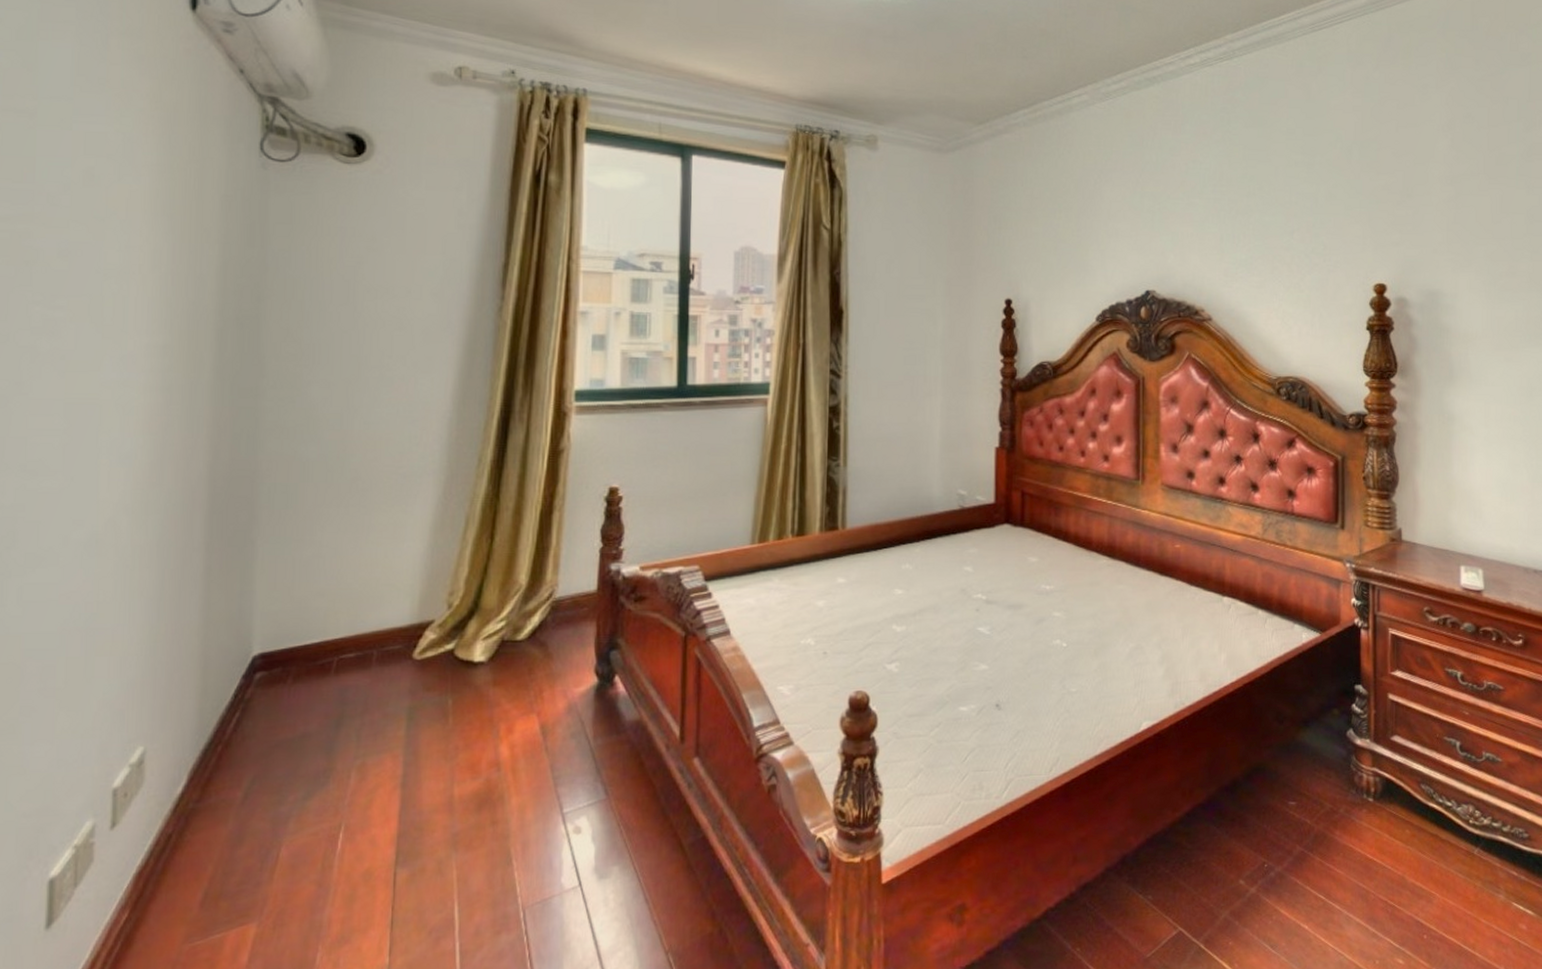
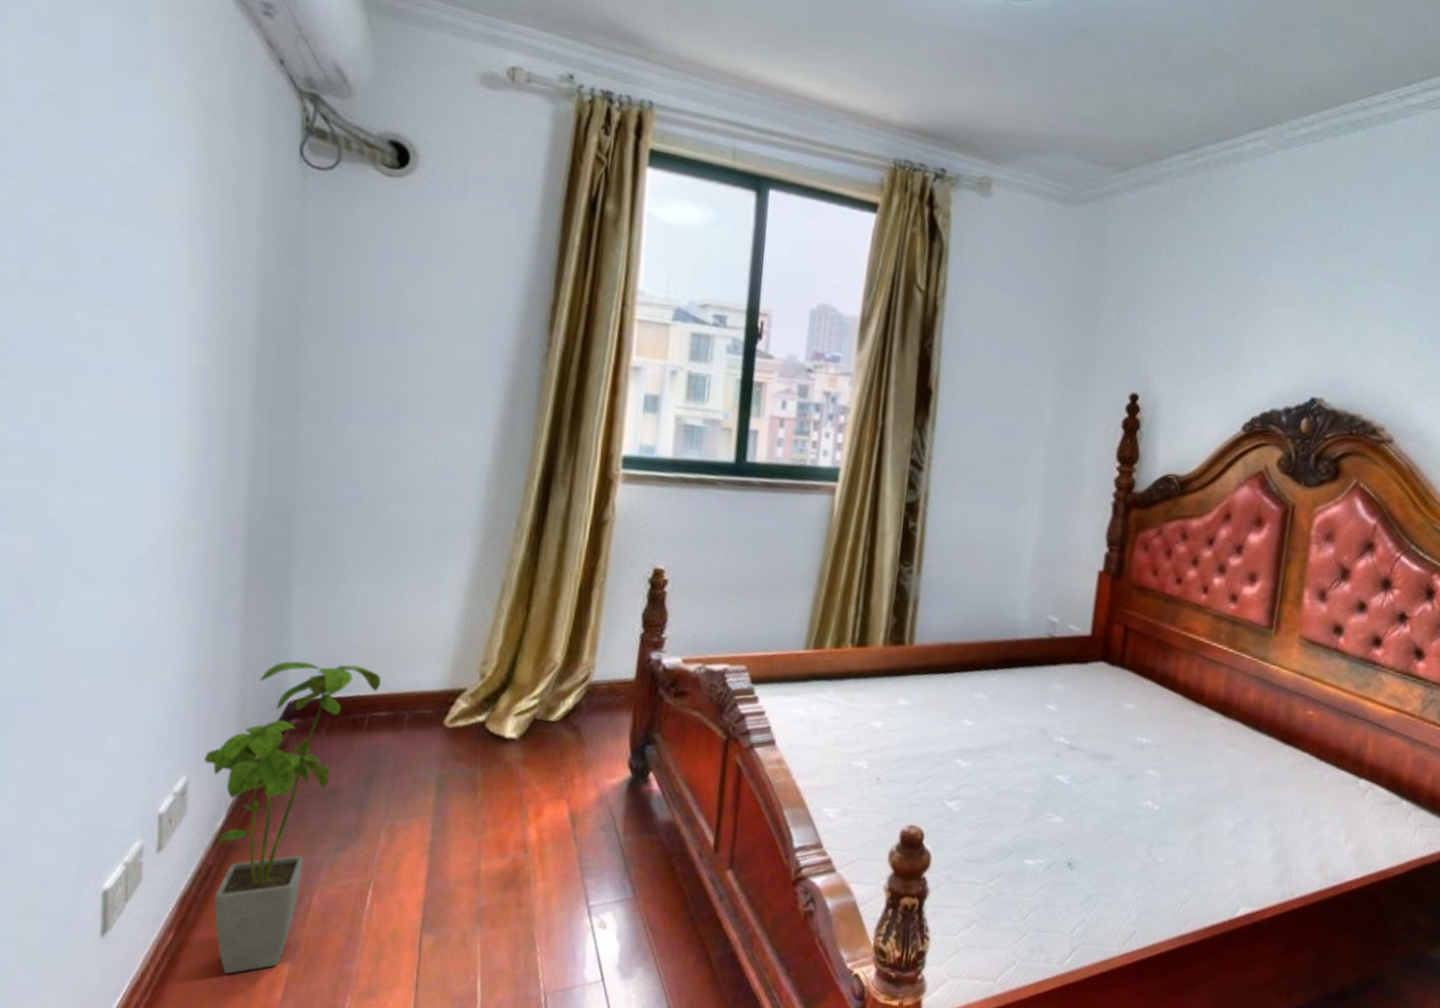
house plant: none [163,612,349,946] -> present [204,661,382,974]

